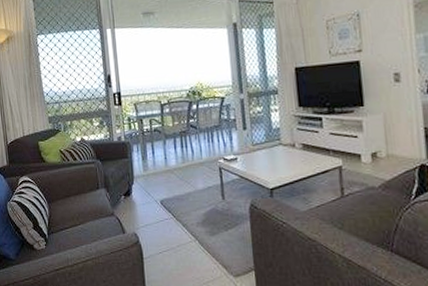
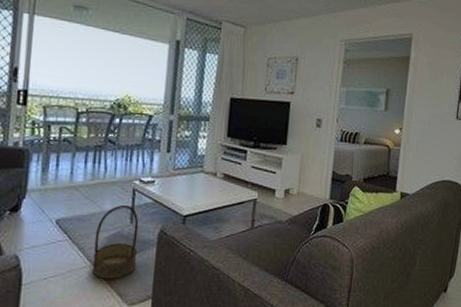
basket: none [194,182,235,252] -> present [92,204,139,279]

